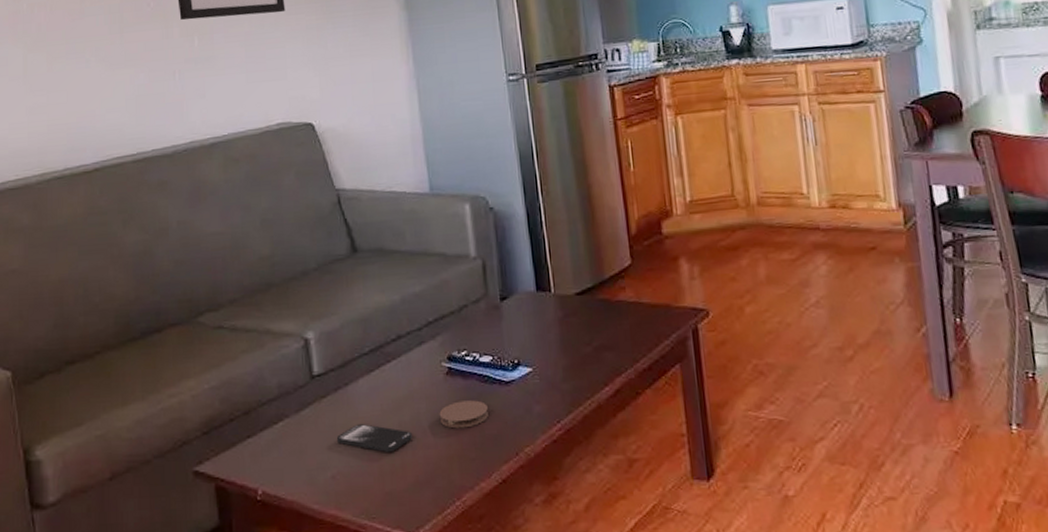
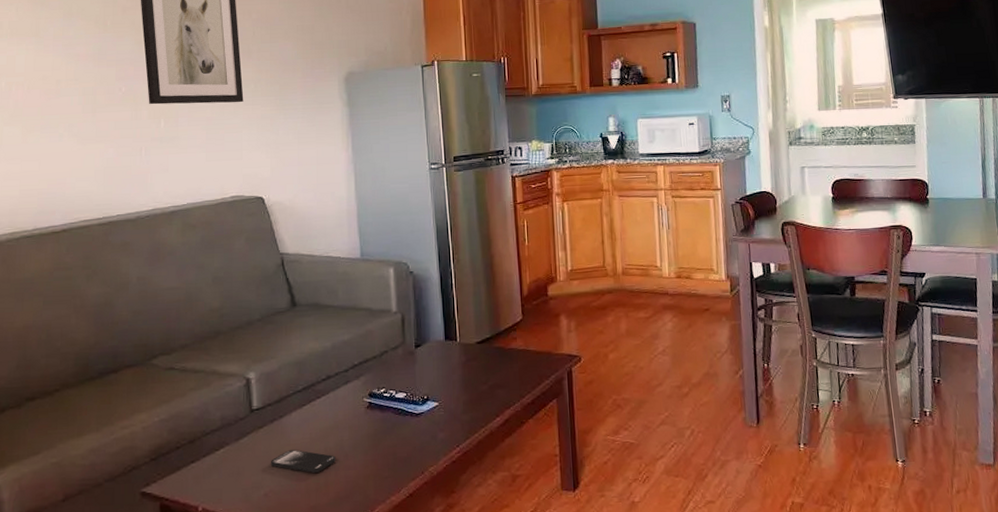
coaster: present [439,400,488,429] -> none [359,429,400,453]

